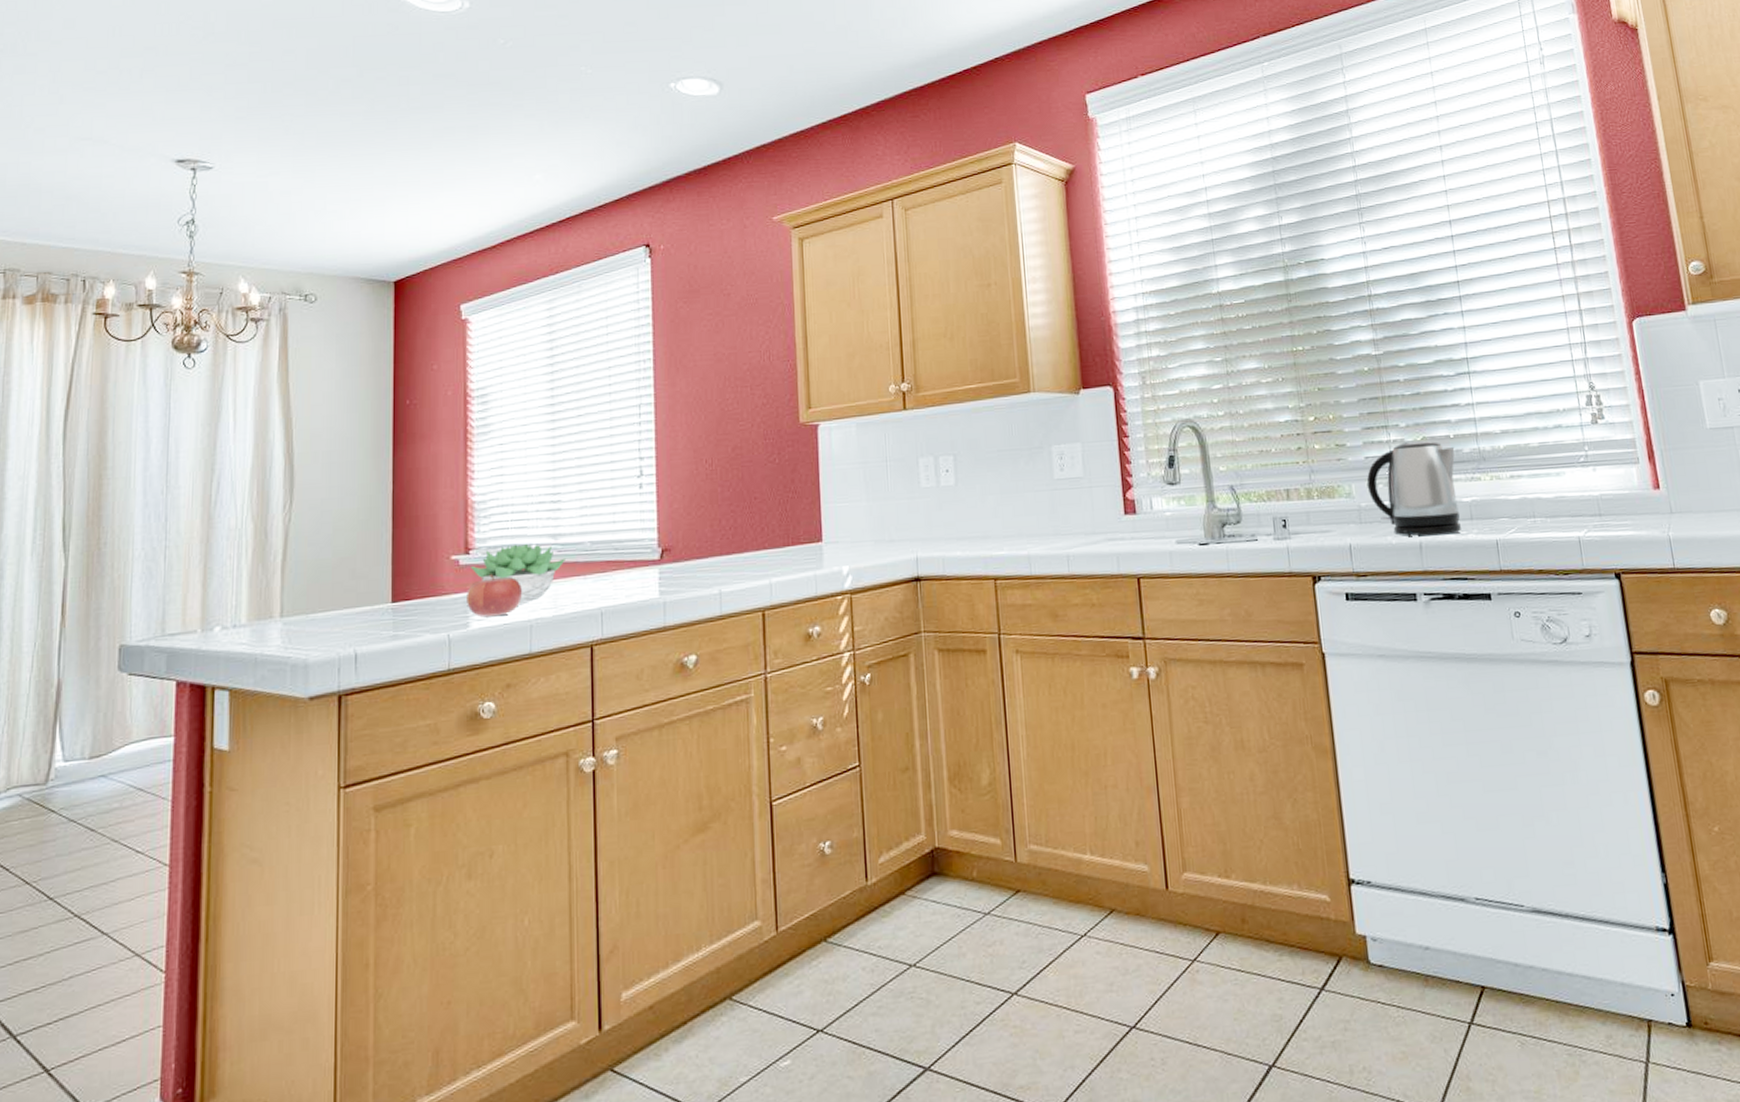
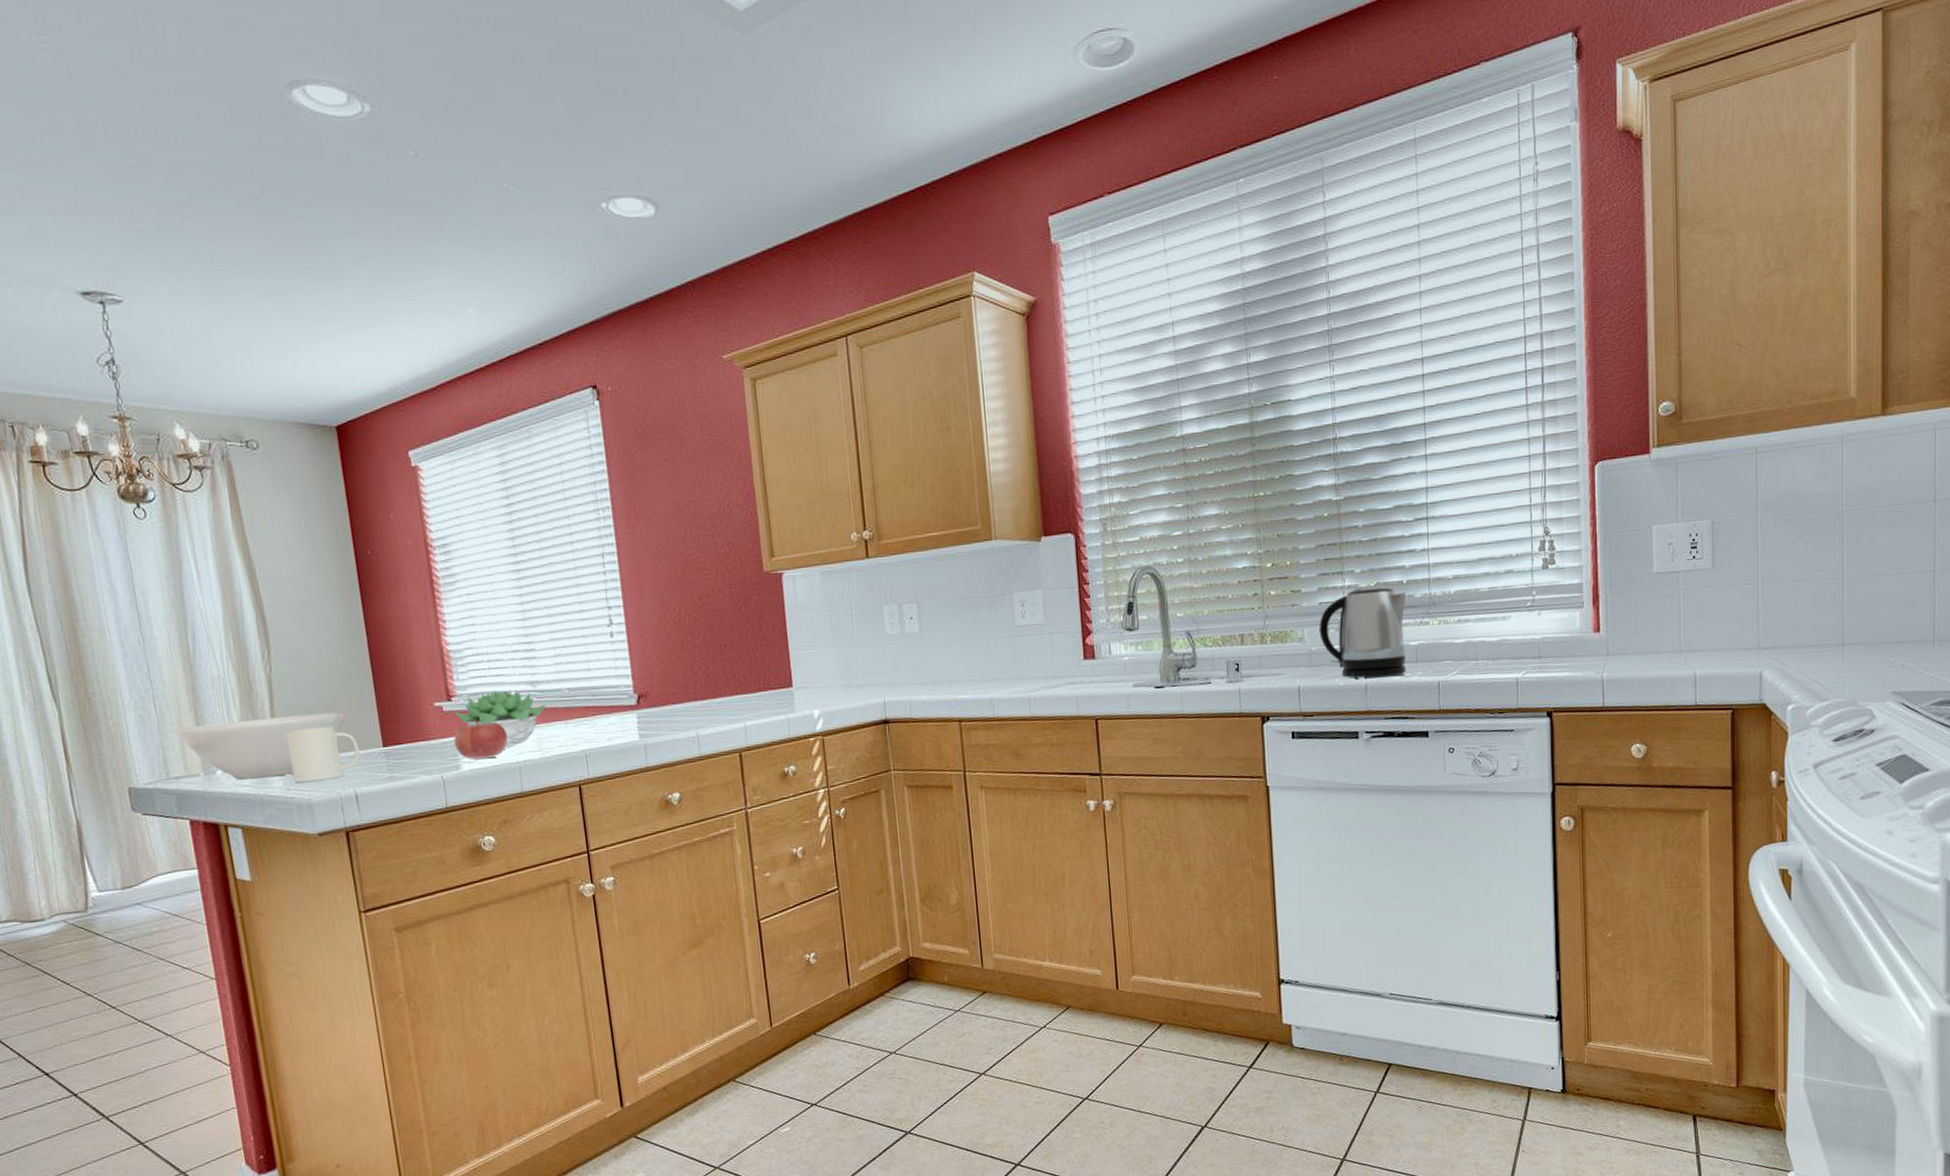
bowl: none [182,565,358,637] -> present [177,712,345,780]
mug: none [293,580,368,641] -> present [286,726,361,783]

